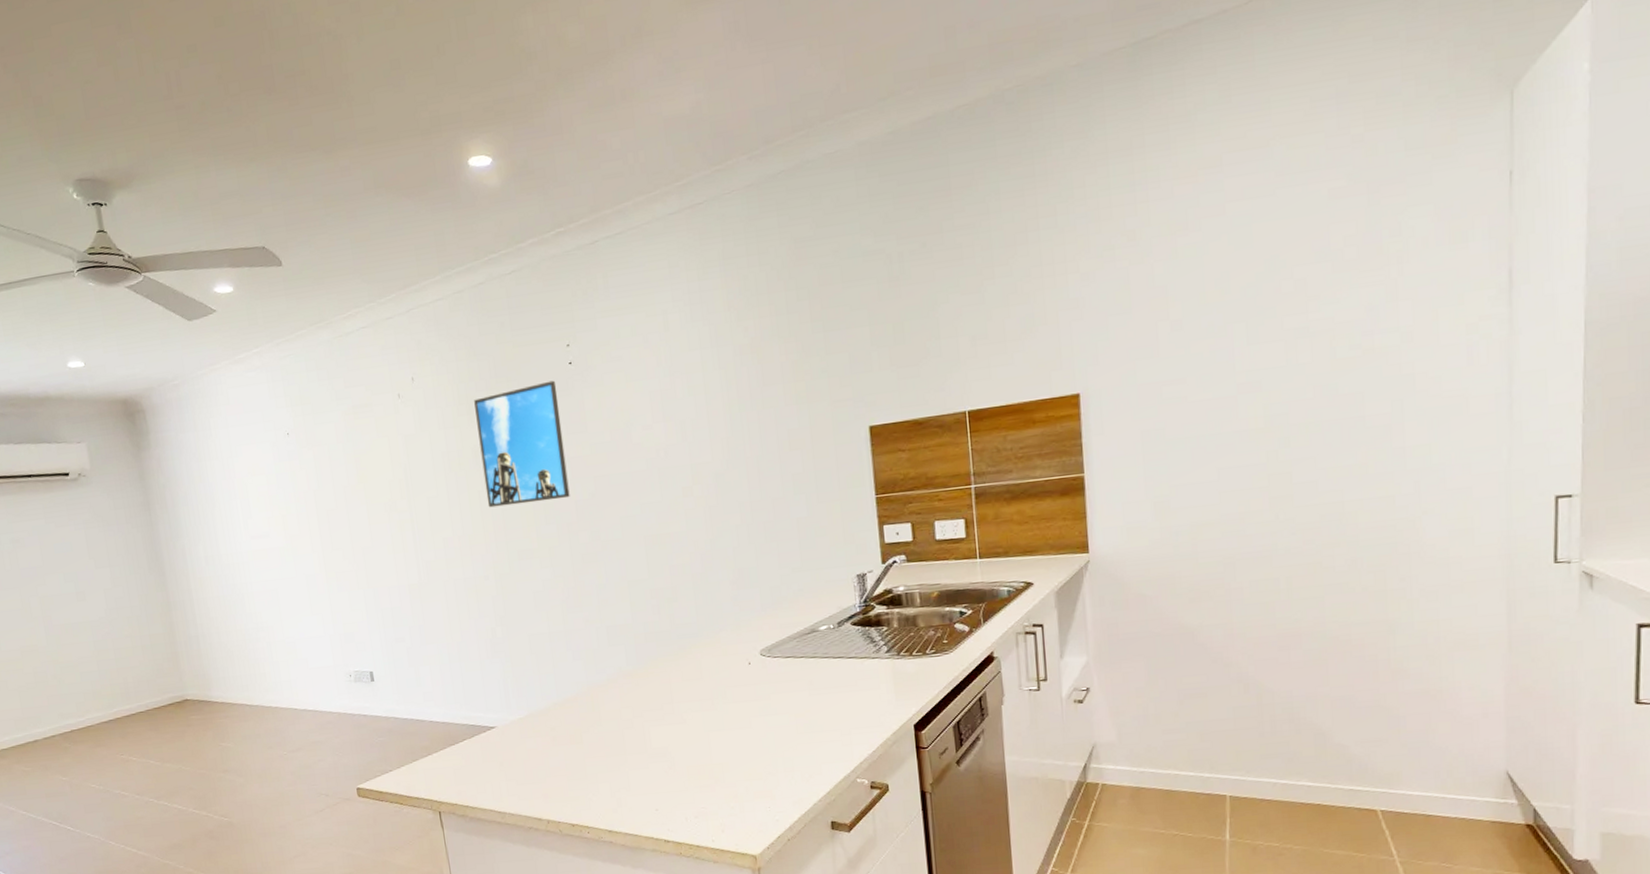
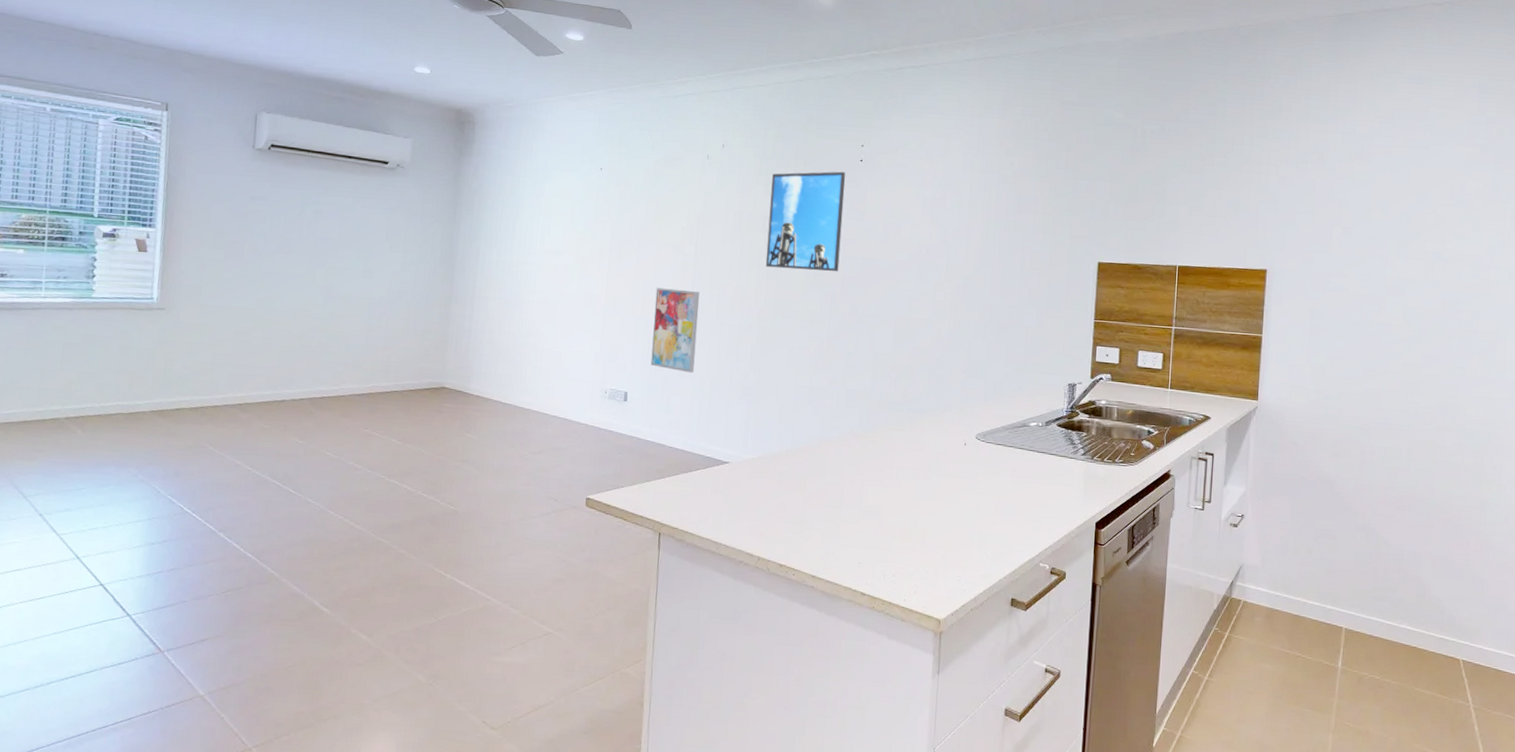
wall art: none [377,549,437,640] -> present [650,288,700,373]

